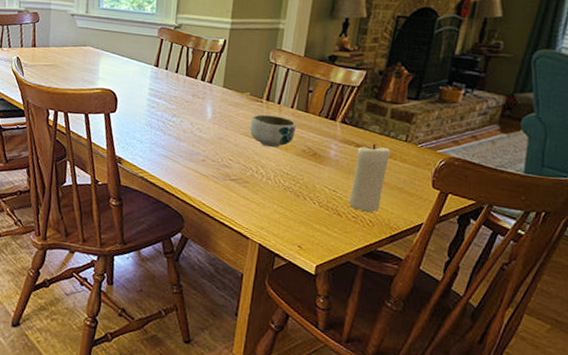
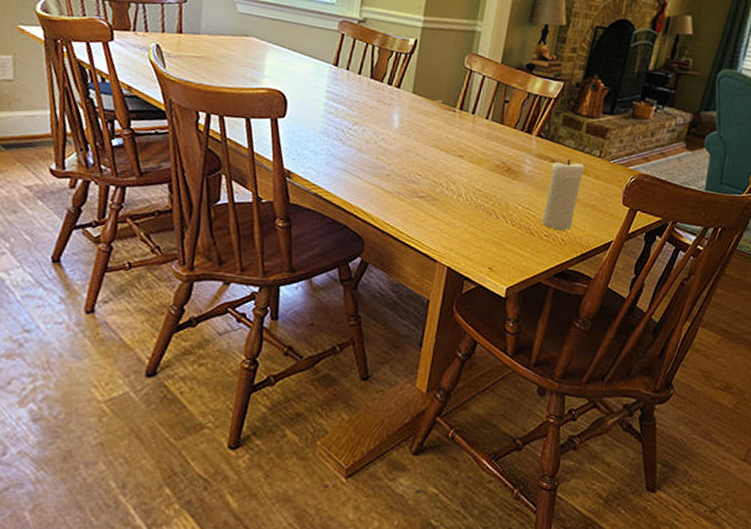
bowl: present [249,114,296,148] -> none [440,125,490,162]

